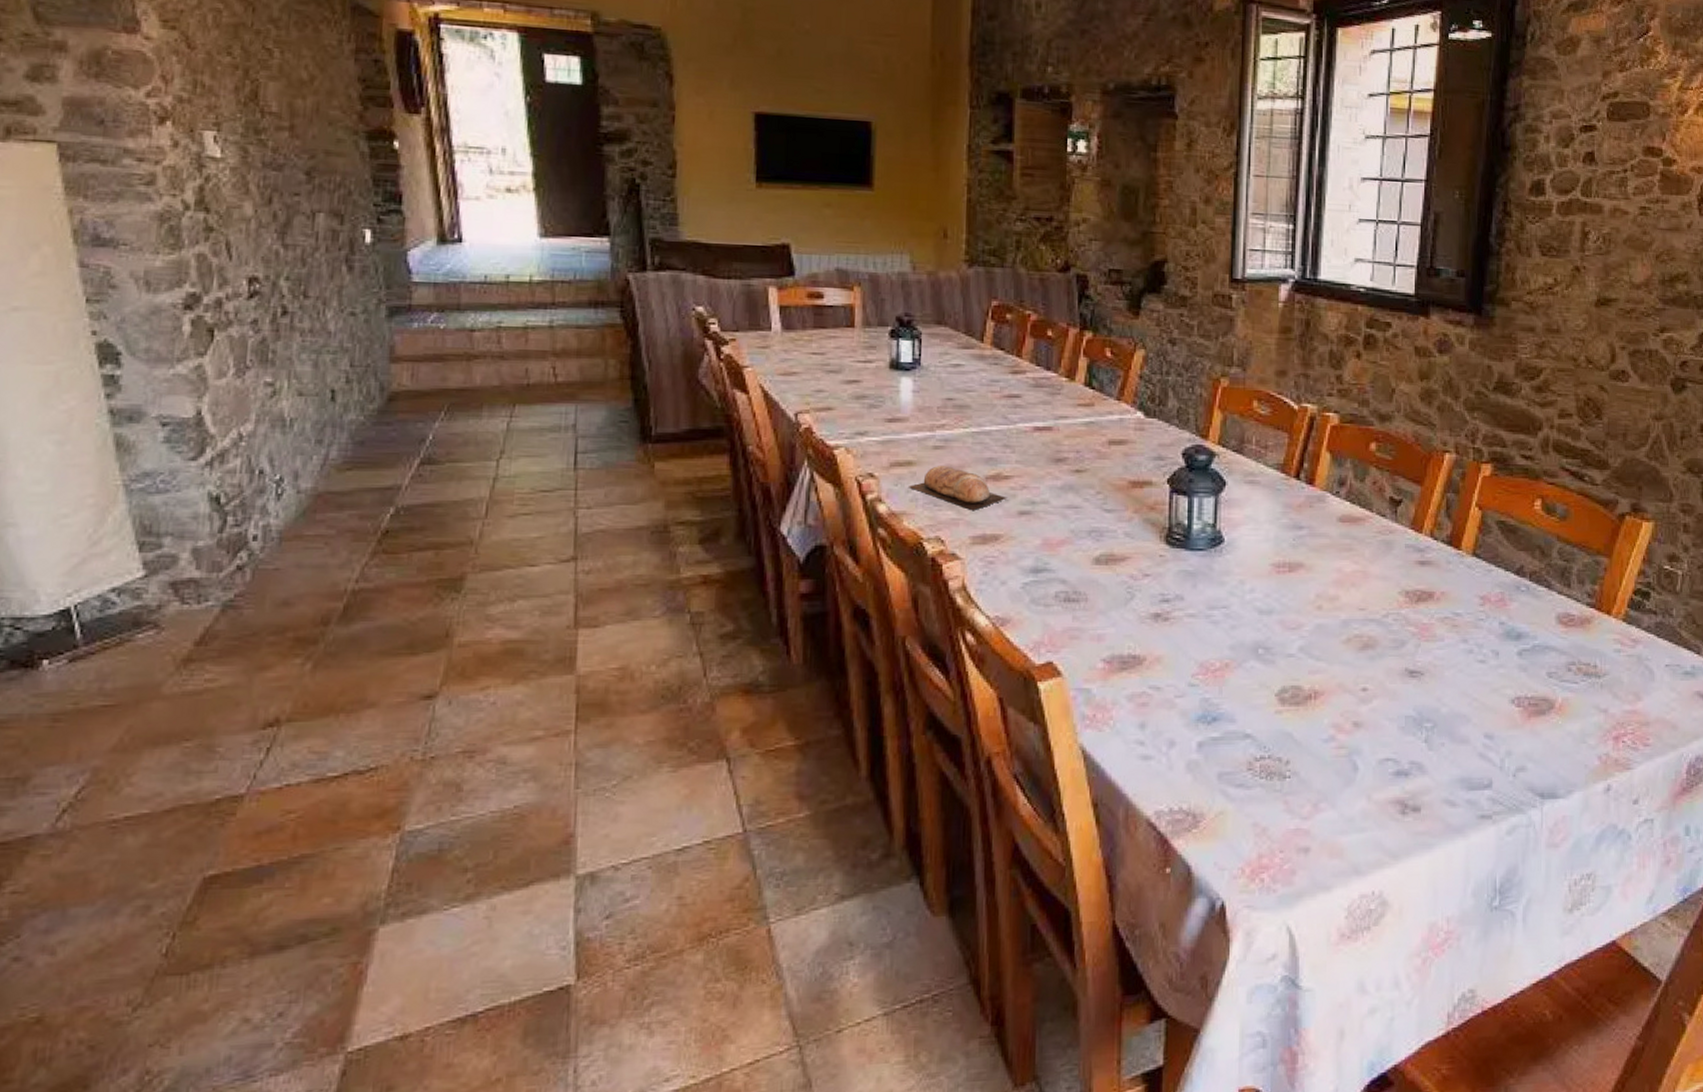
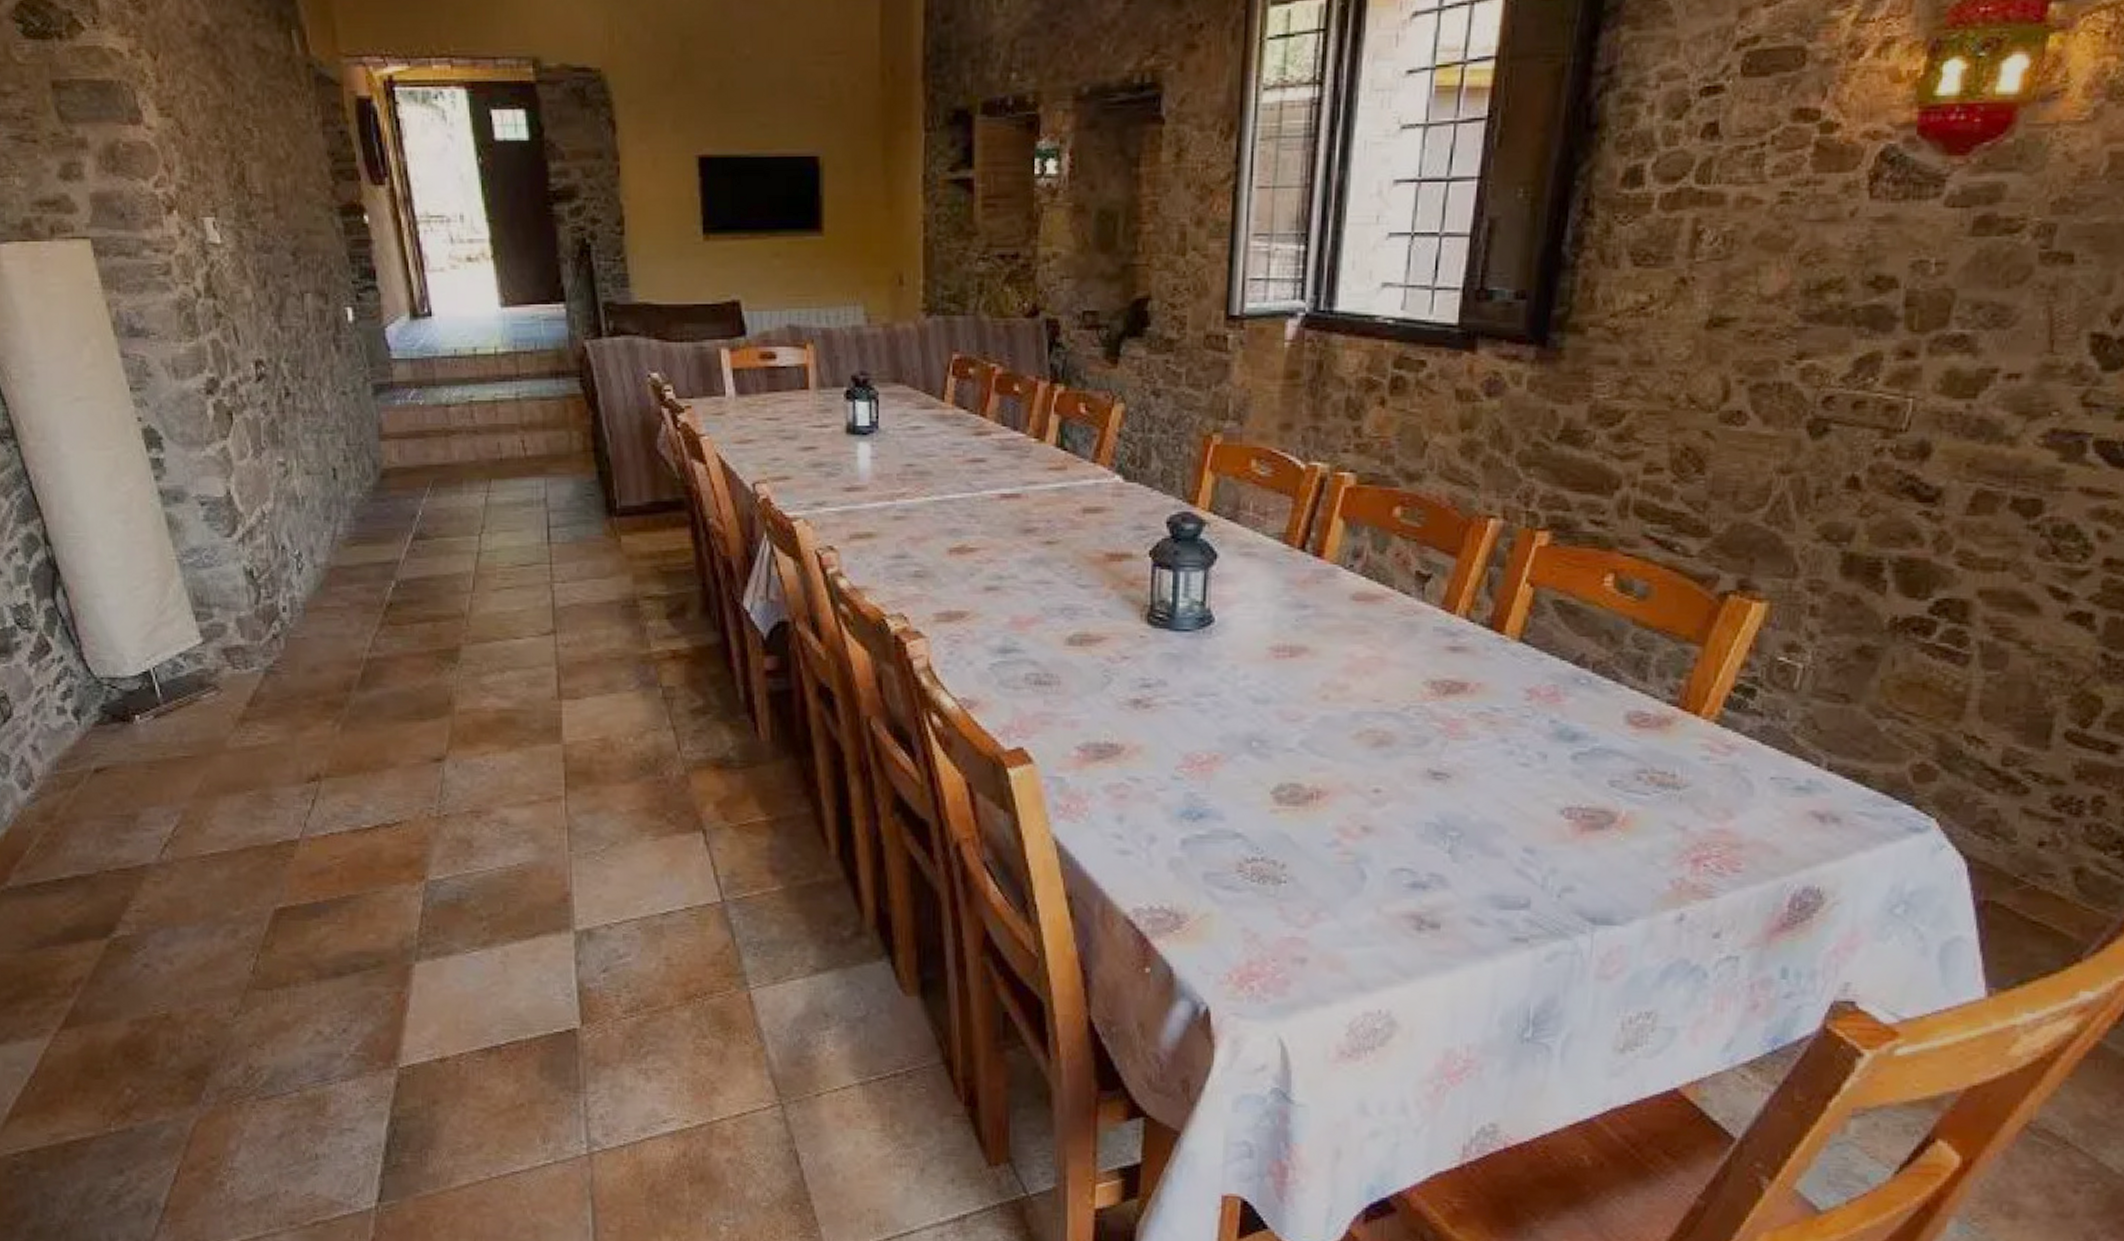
bread loaf: present [907,465,1007,510] -> none [868,536,973,585]

